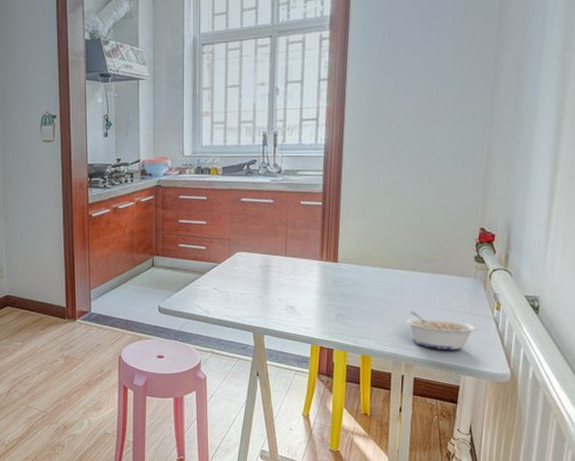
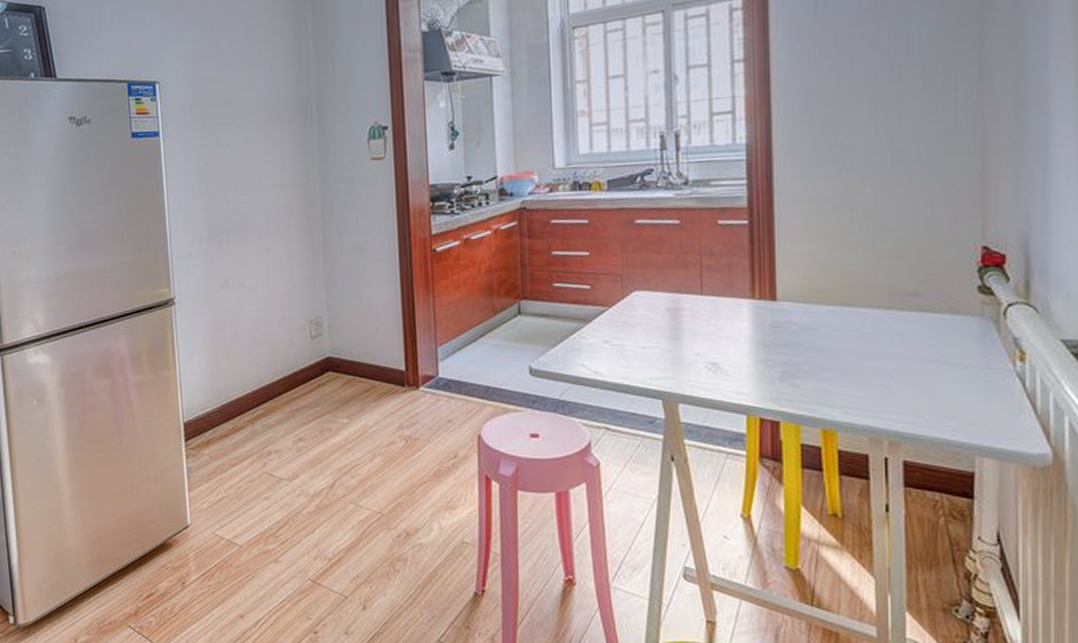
legume: present [405,311,478,349] -> none [882,365,994,419]

